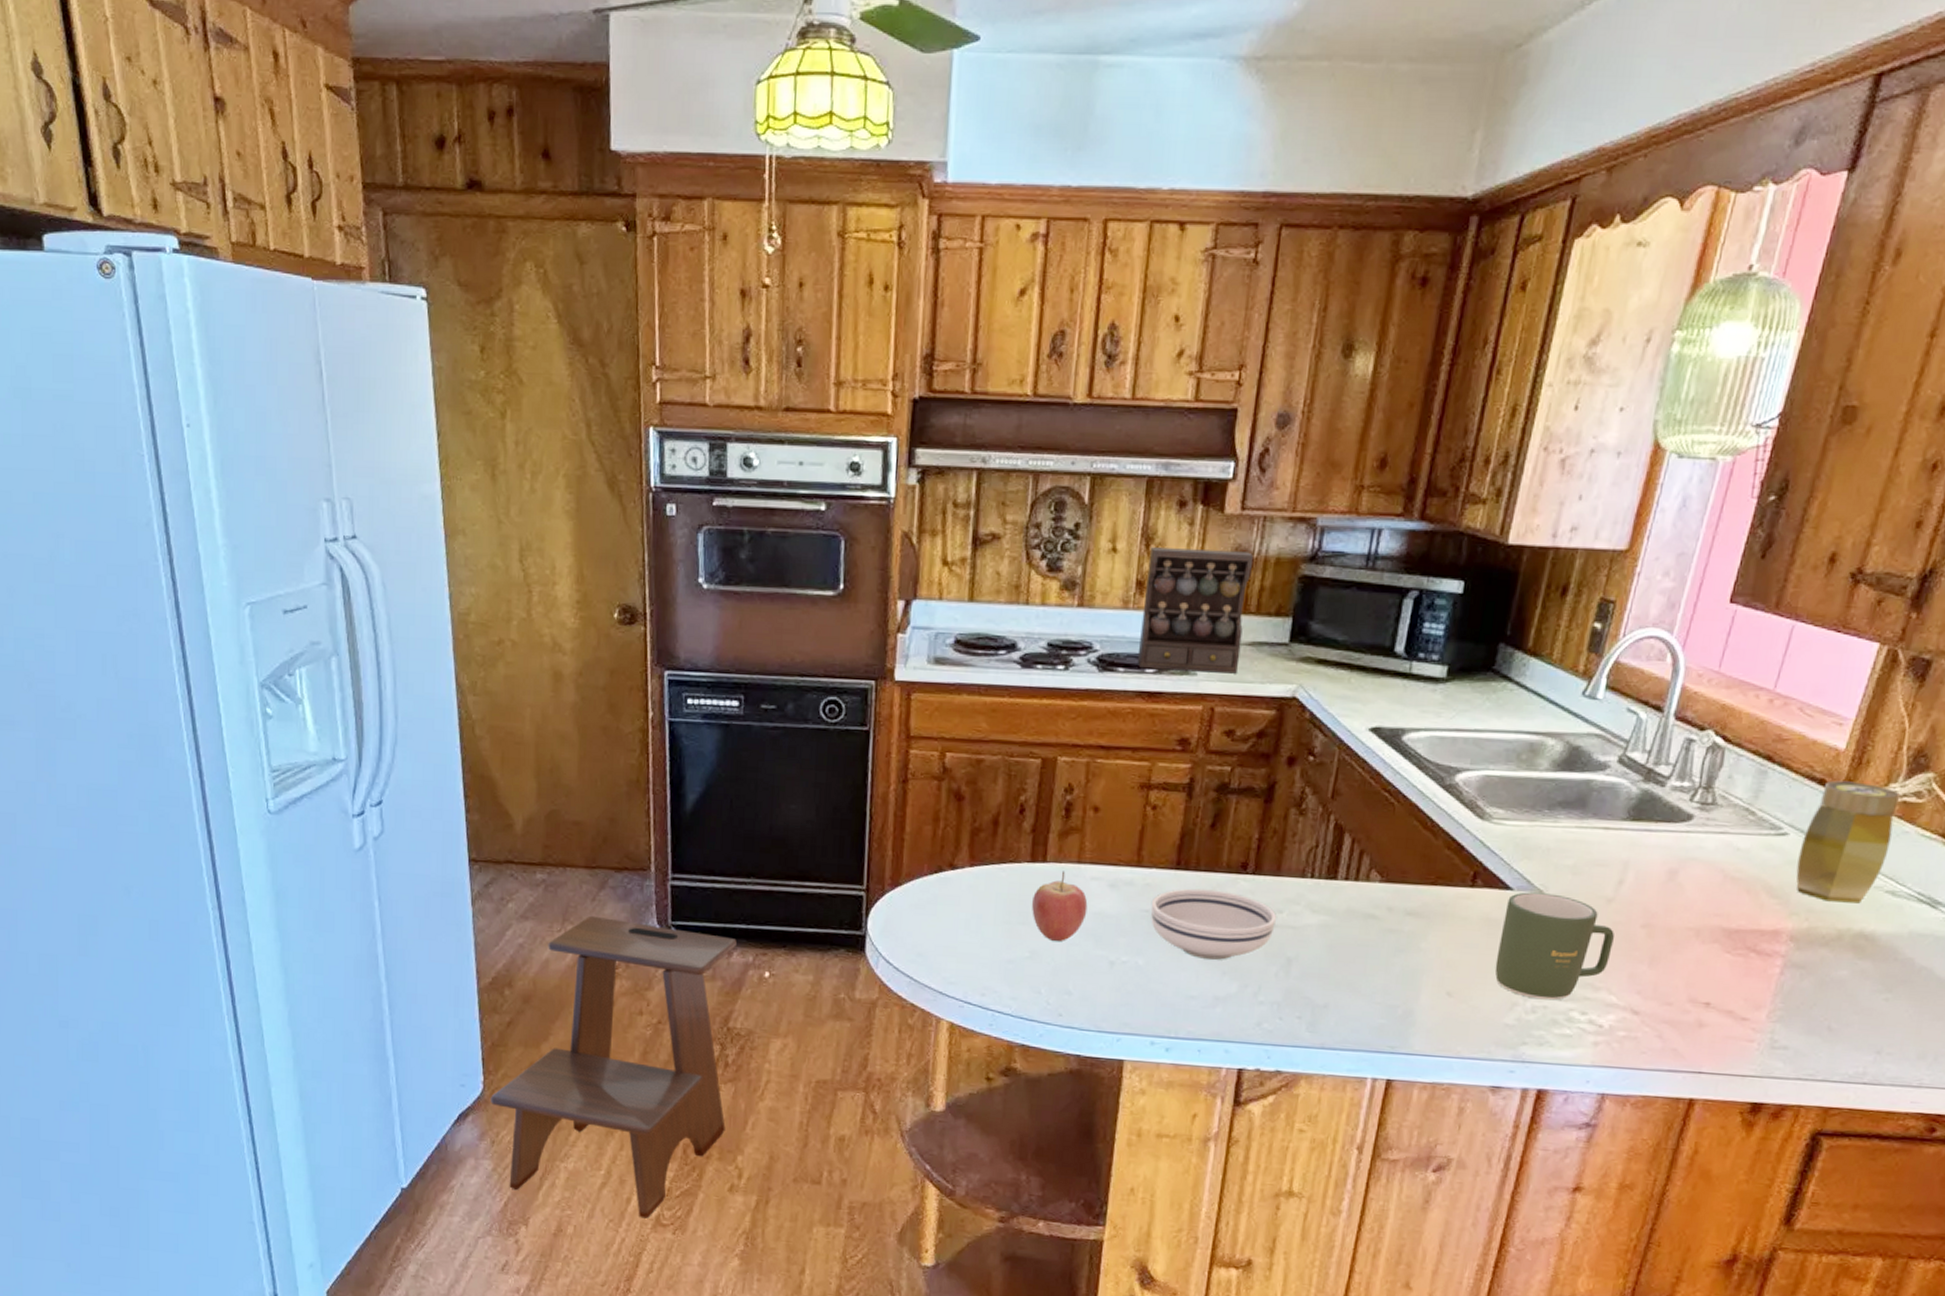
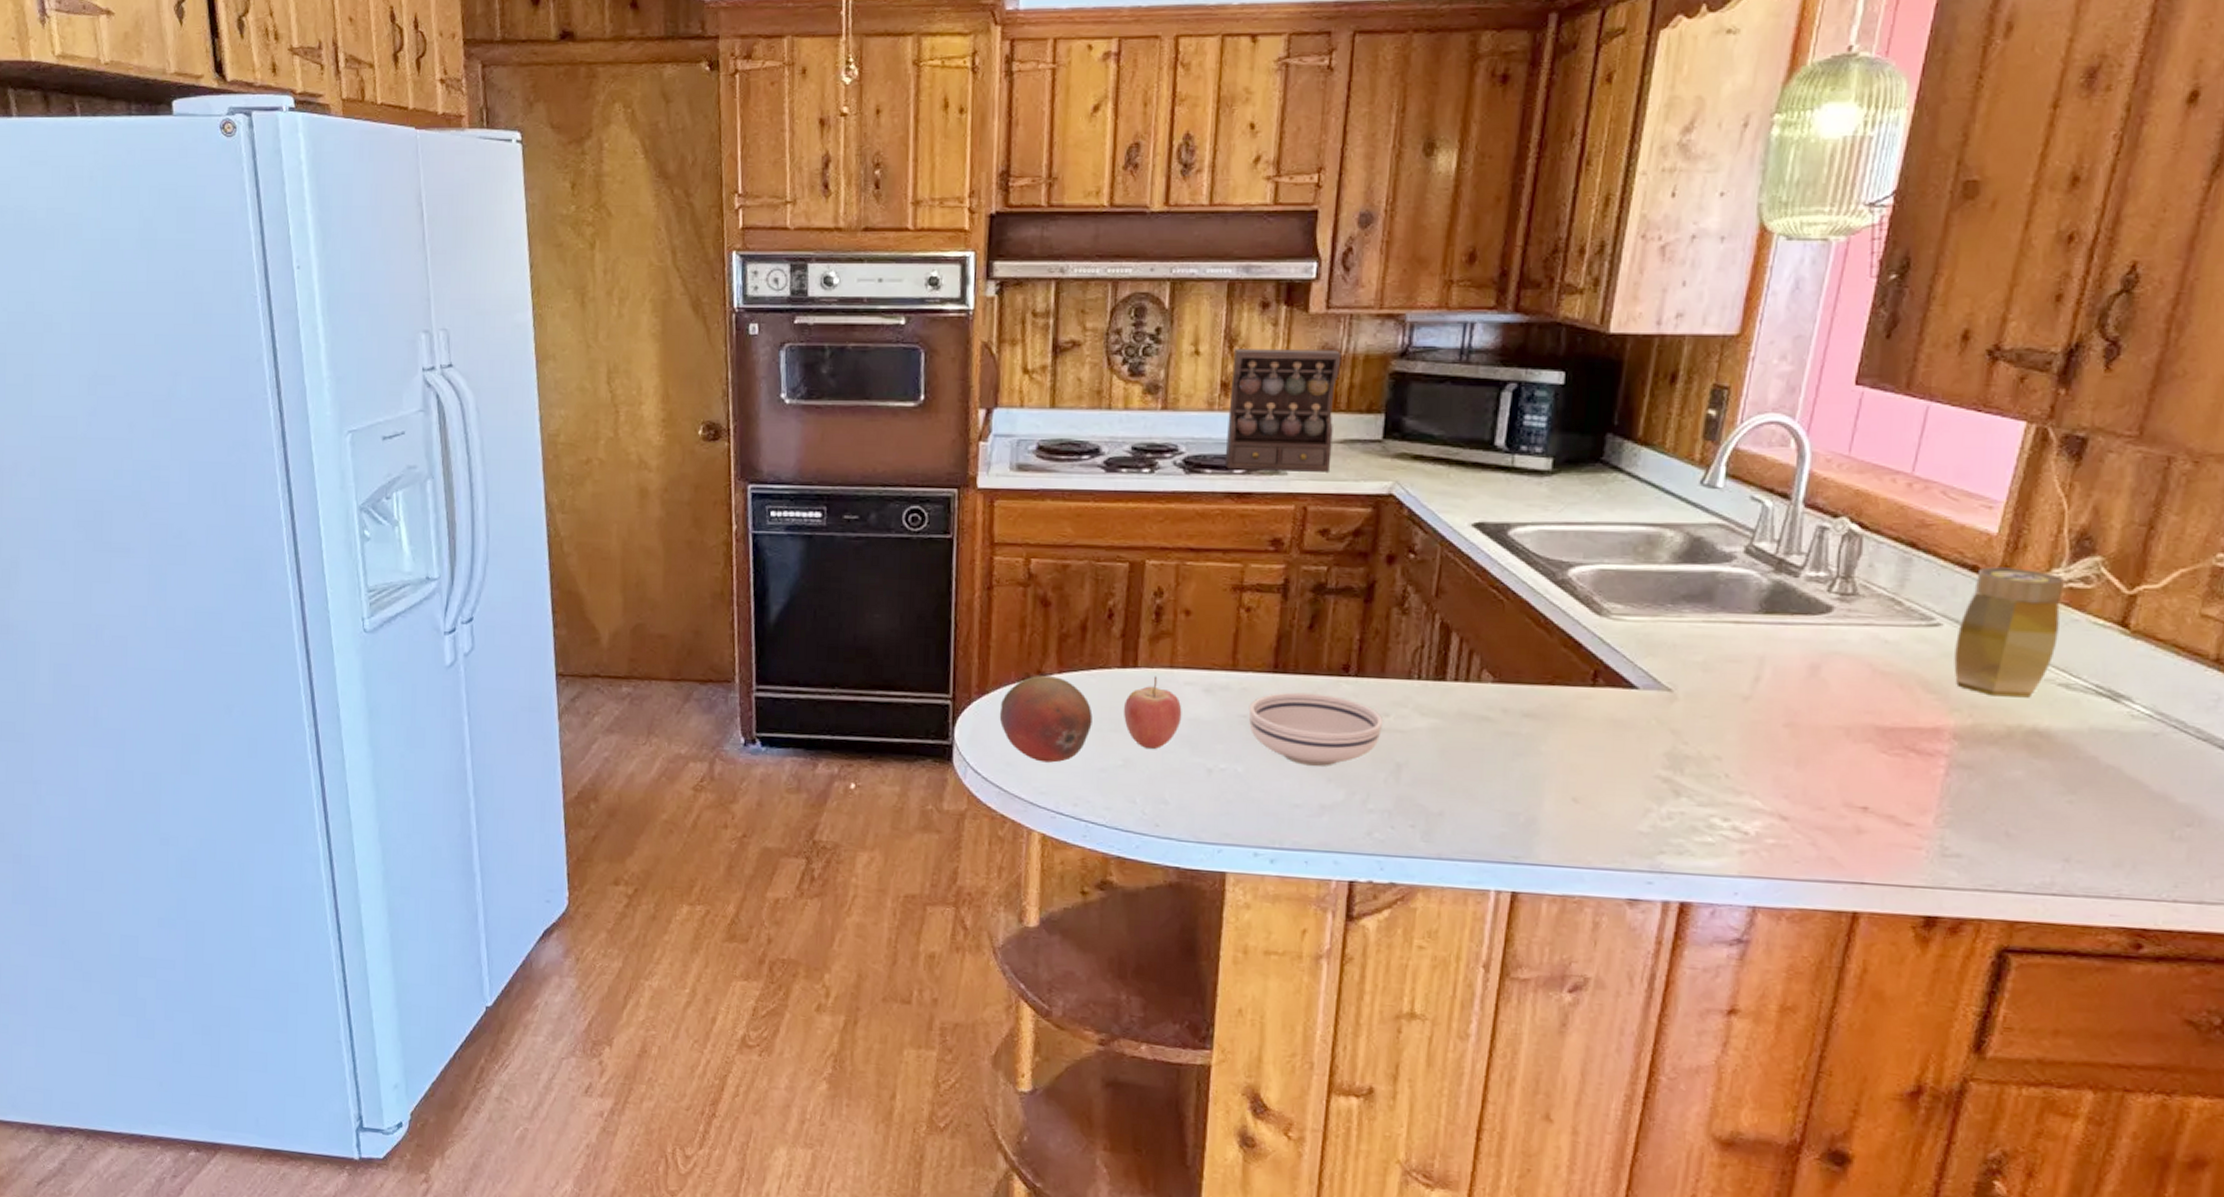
step stool: present [491,915,737,1219] -> none [576,728,822,1039]
fruit: none [911,868,1002,954] -> present [999,676,1093,763]
mug: present [1494,892,1614,1001] -> none [1624,690,1754,806]

